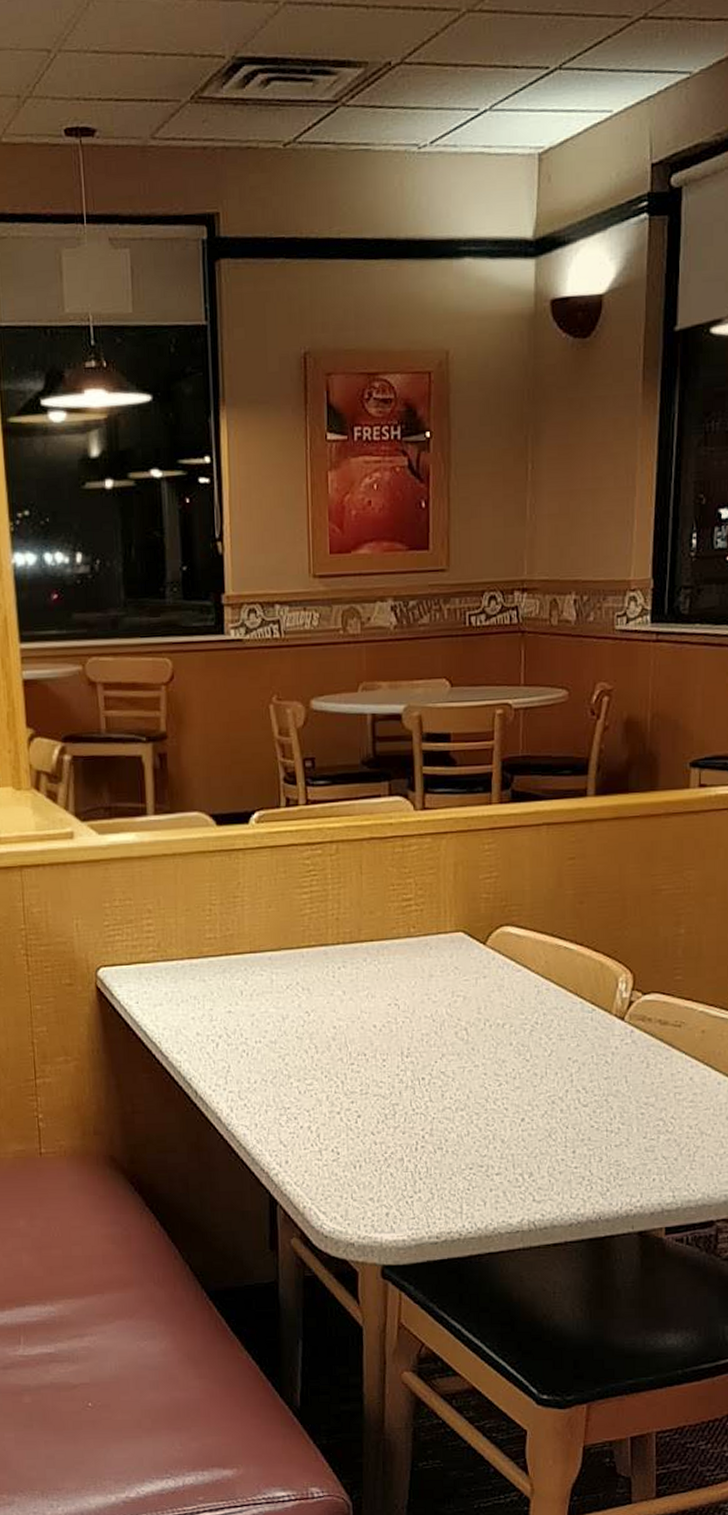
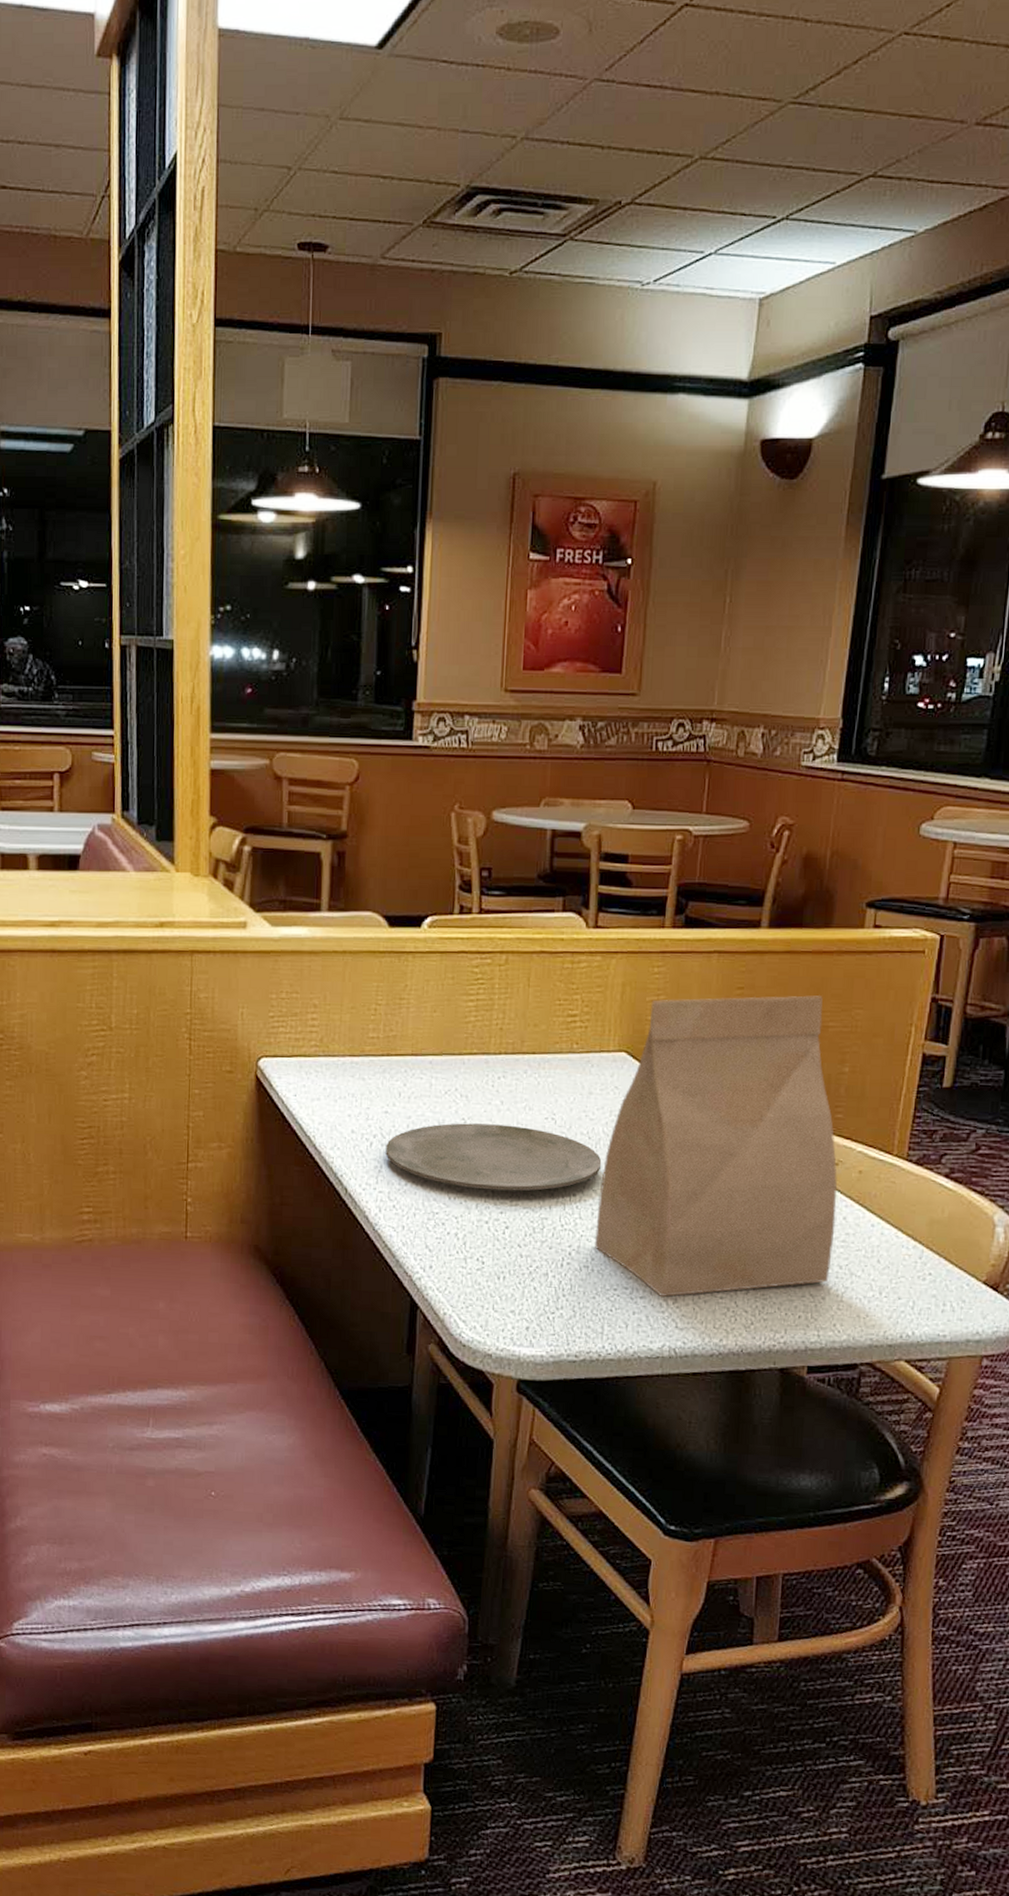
plate: none [232,1014,448,1081] -> present [385,1123,602,1191]
paper bag: none [446,860,683,1171] -> present [594,995,837,1297]

